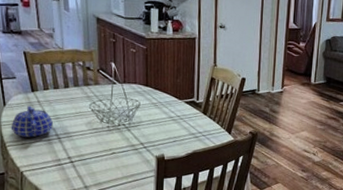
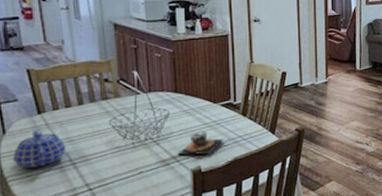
teacup: none [145,123,187,144] -> present [177,131,225,156]

